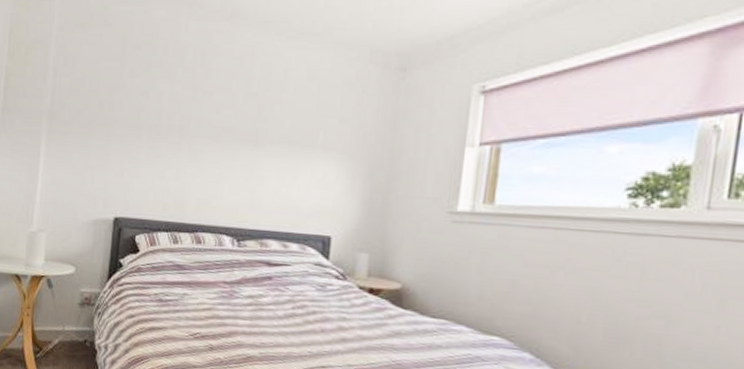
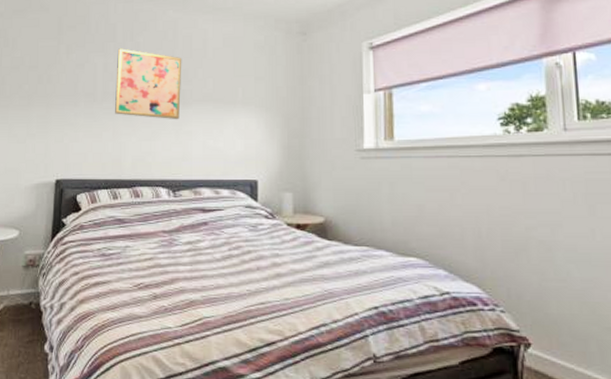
wall art: none [180,75,259,162] -> present [115,48,182,120]

